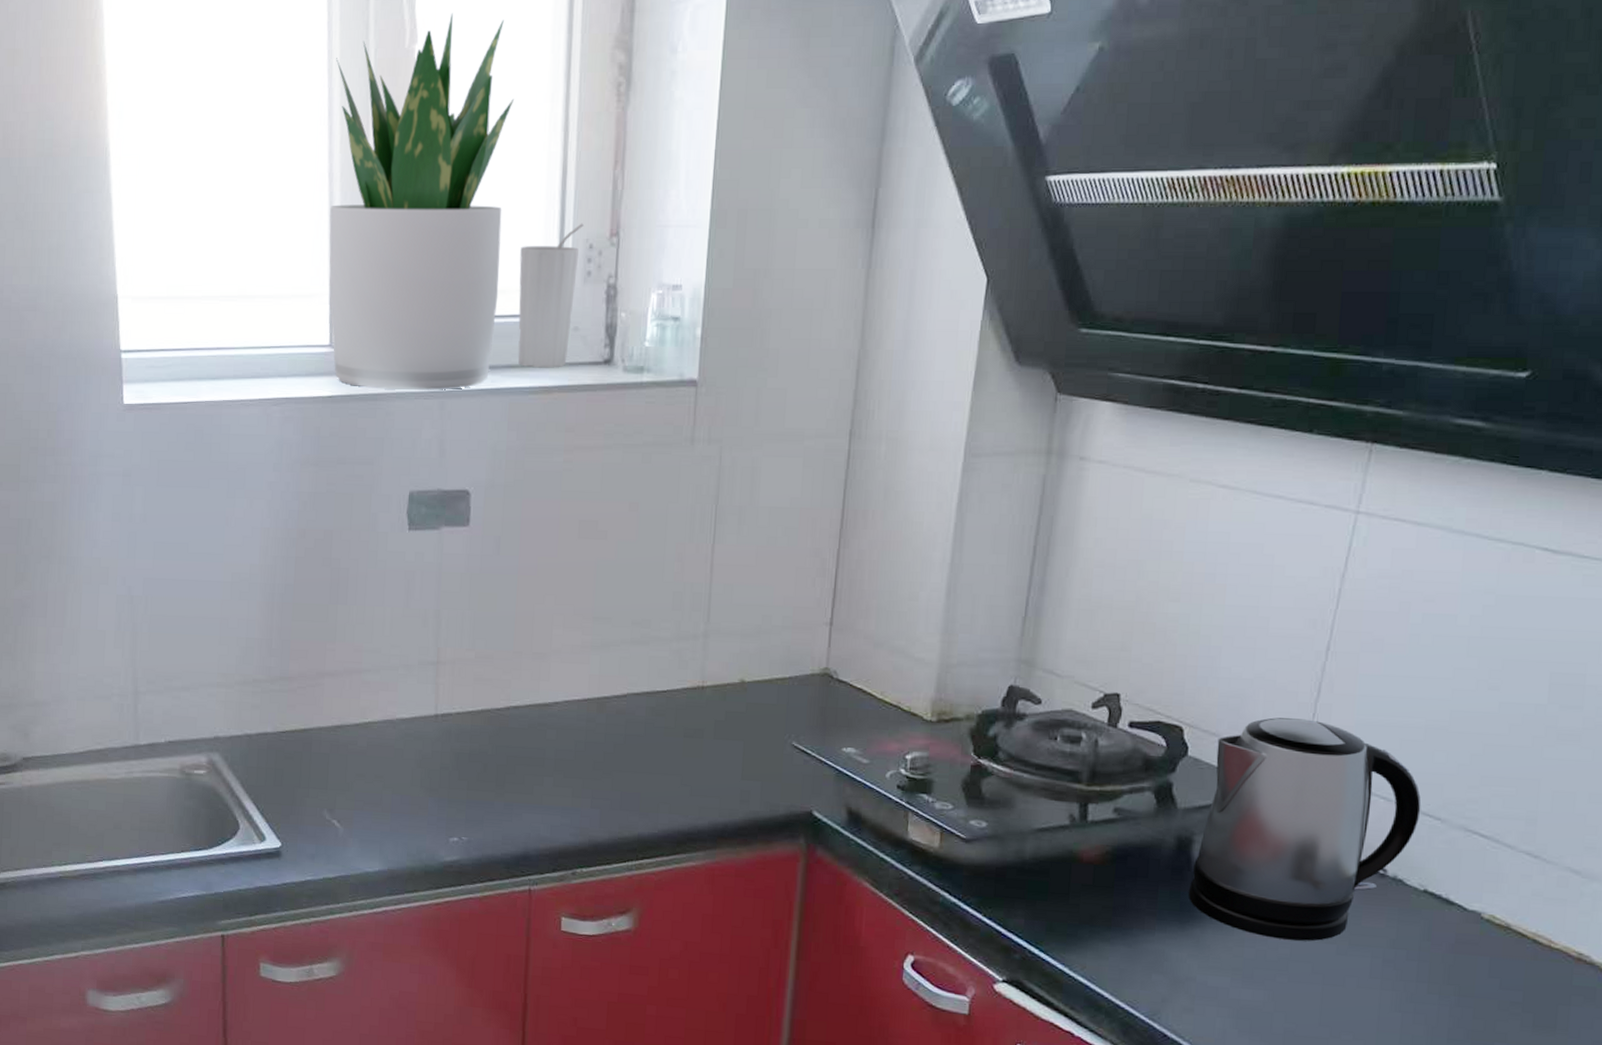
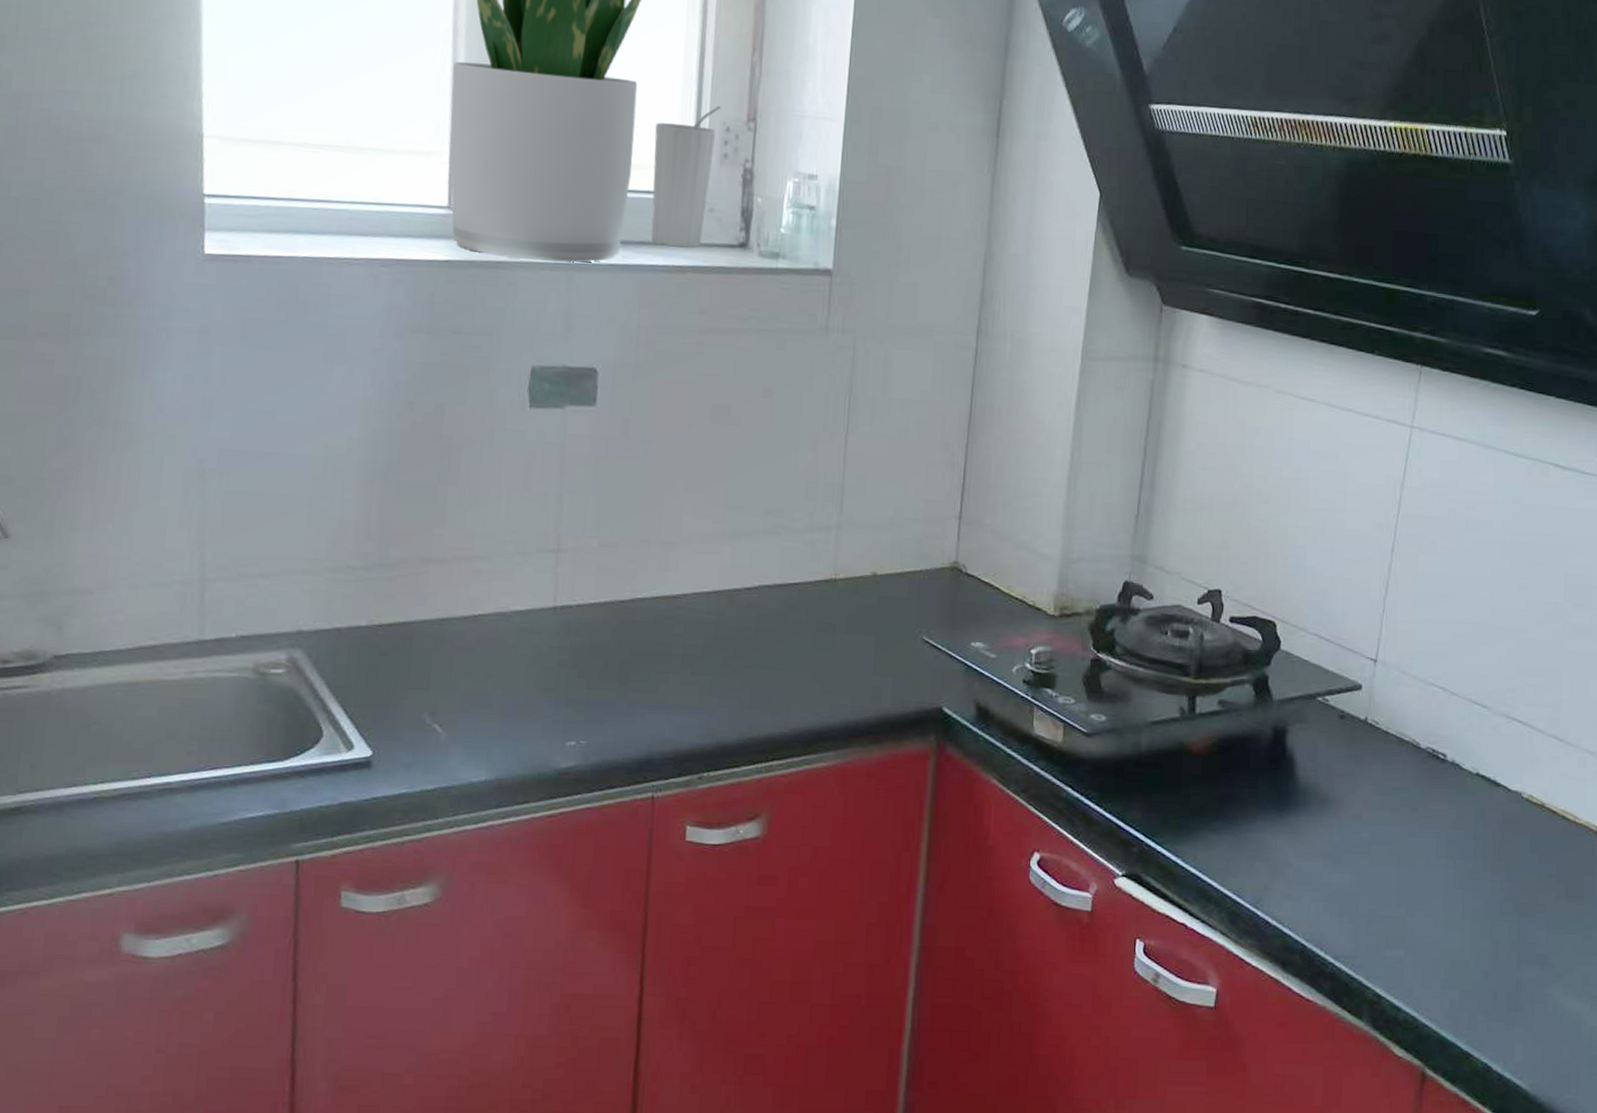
kettle: present [1188,717,1421,941] -> none [1283,613,1471,825]

